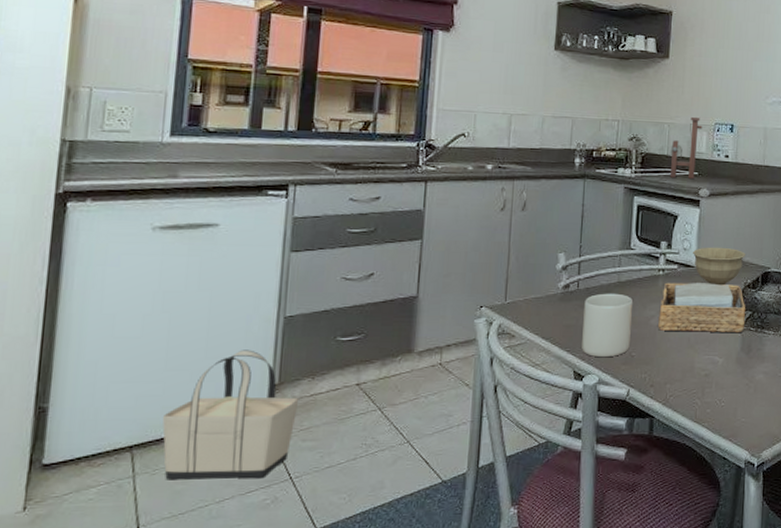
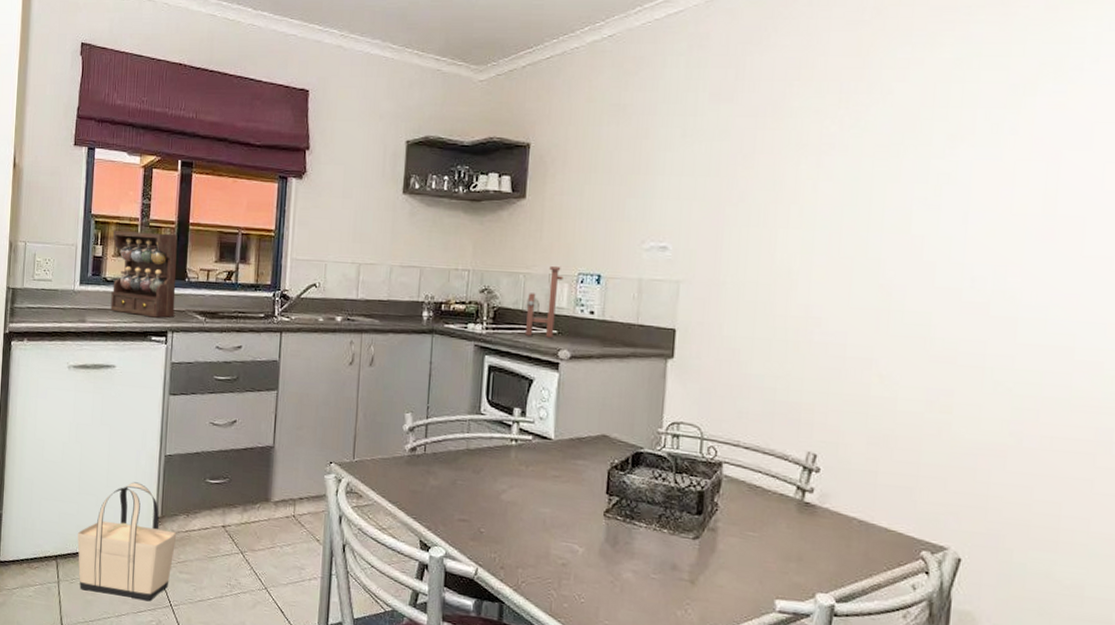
spice rack: none [213,77,303,171] -> present [110,230,178,318]
mug: present [582,293,634,358] -> none [428,460,483,531]
napkin holder: present [658,282,746,333] -> none [510,454,613,522]
bowl: present [692,247,746,286] -> none [549,417,613,464]

